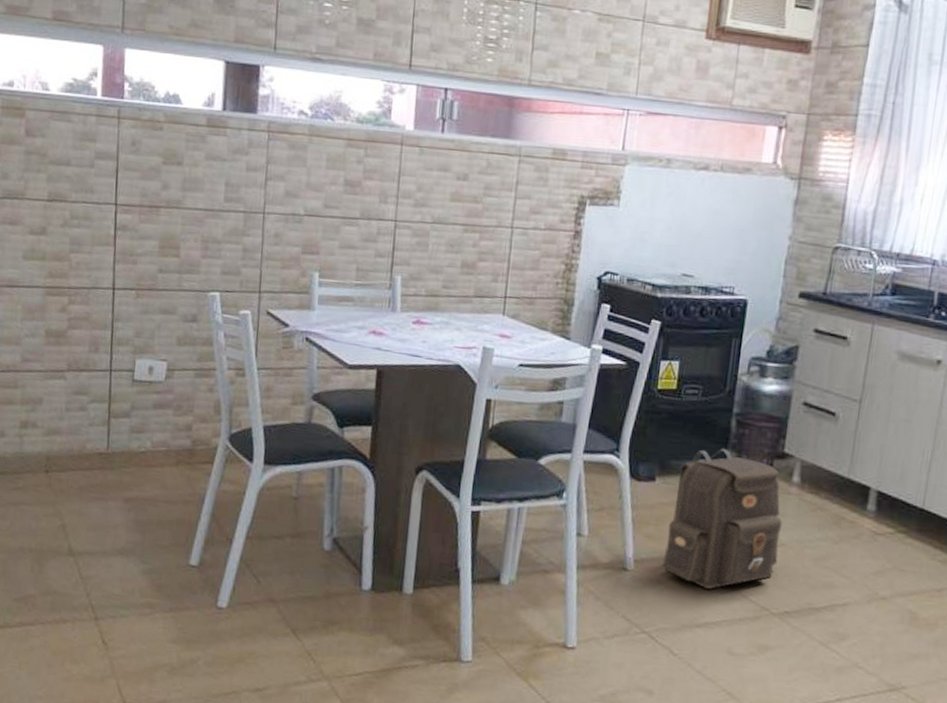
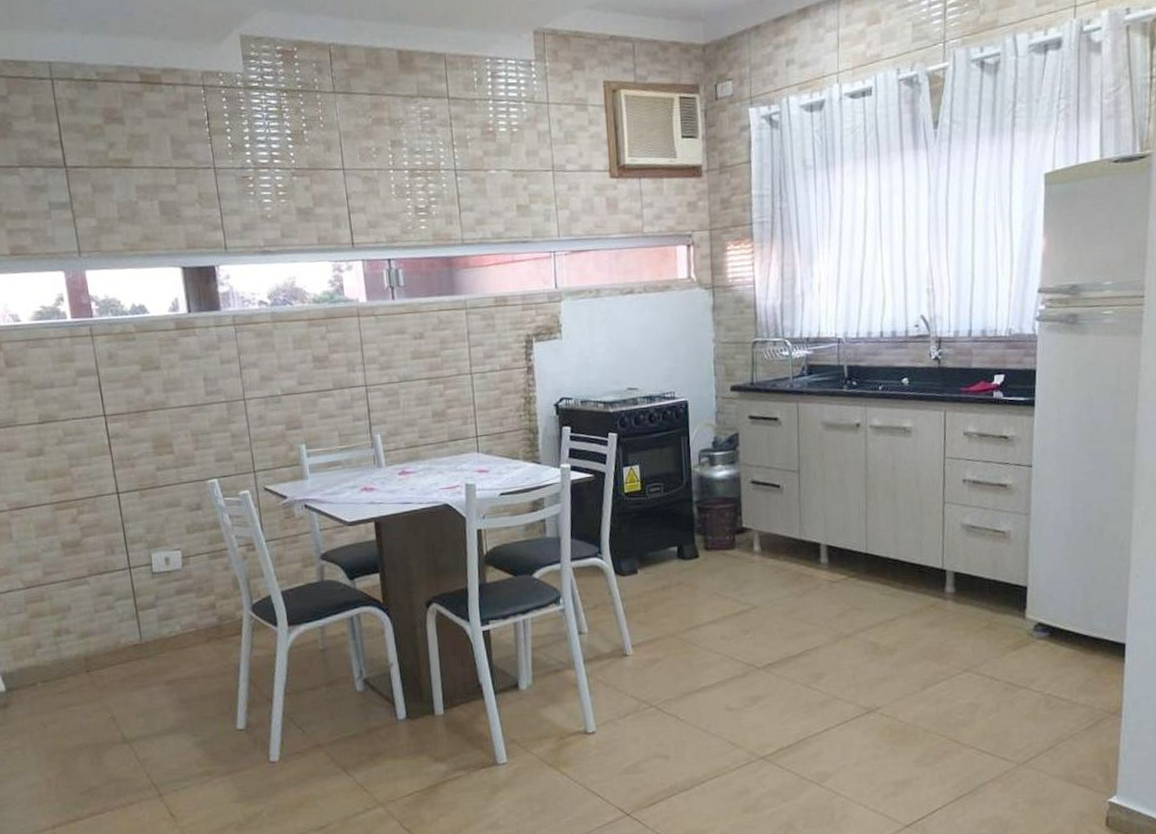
backpack: present [661,448,783,589] -> none [656,533,754,658]

